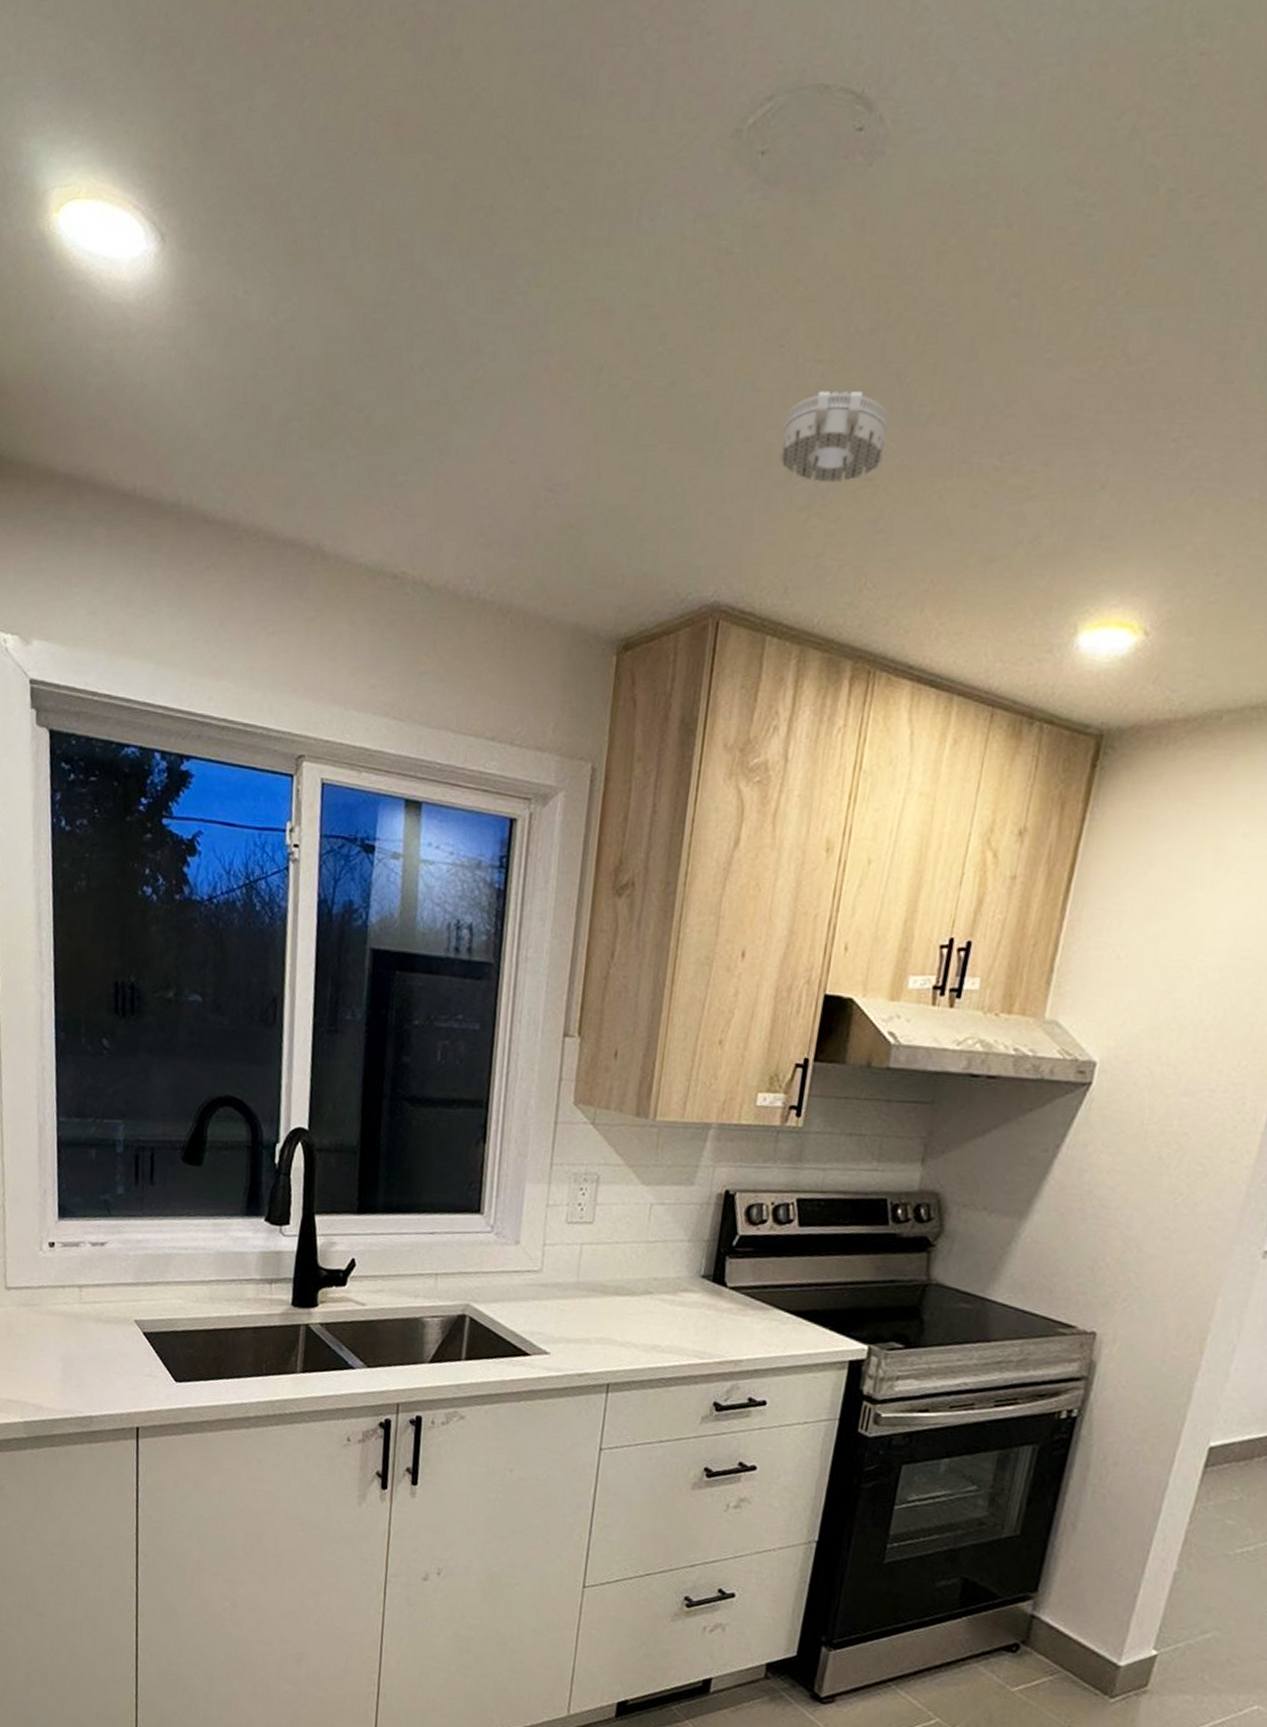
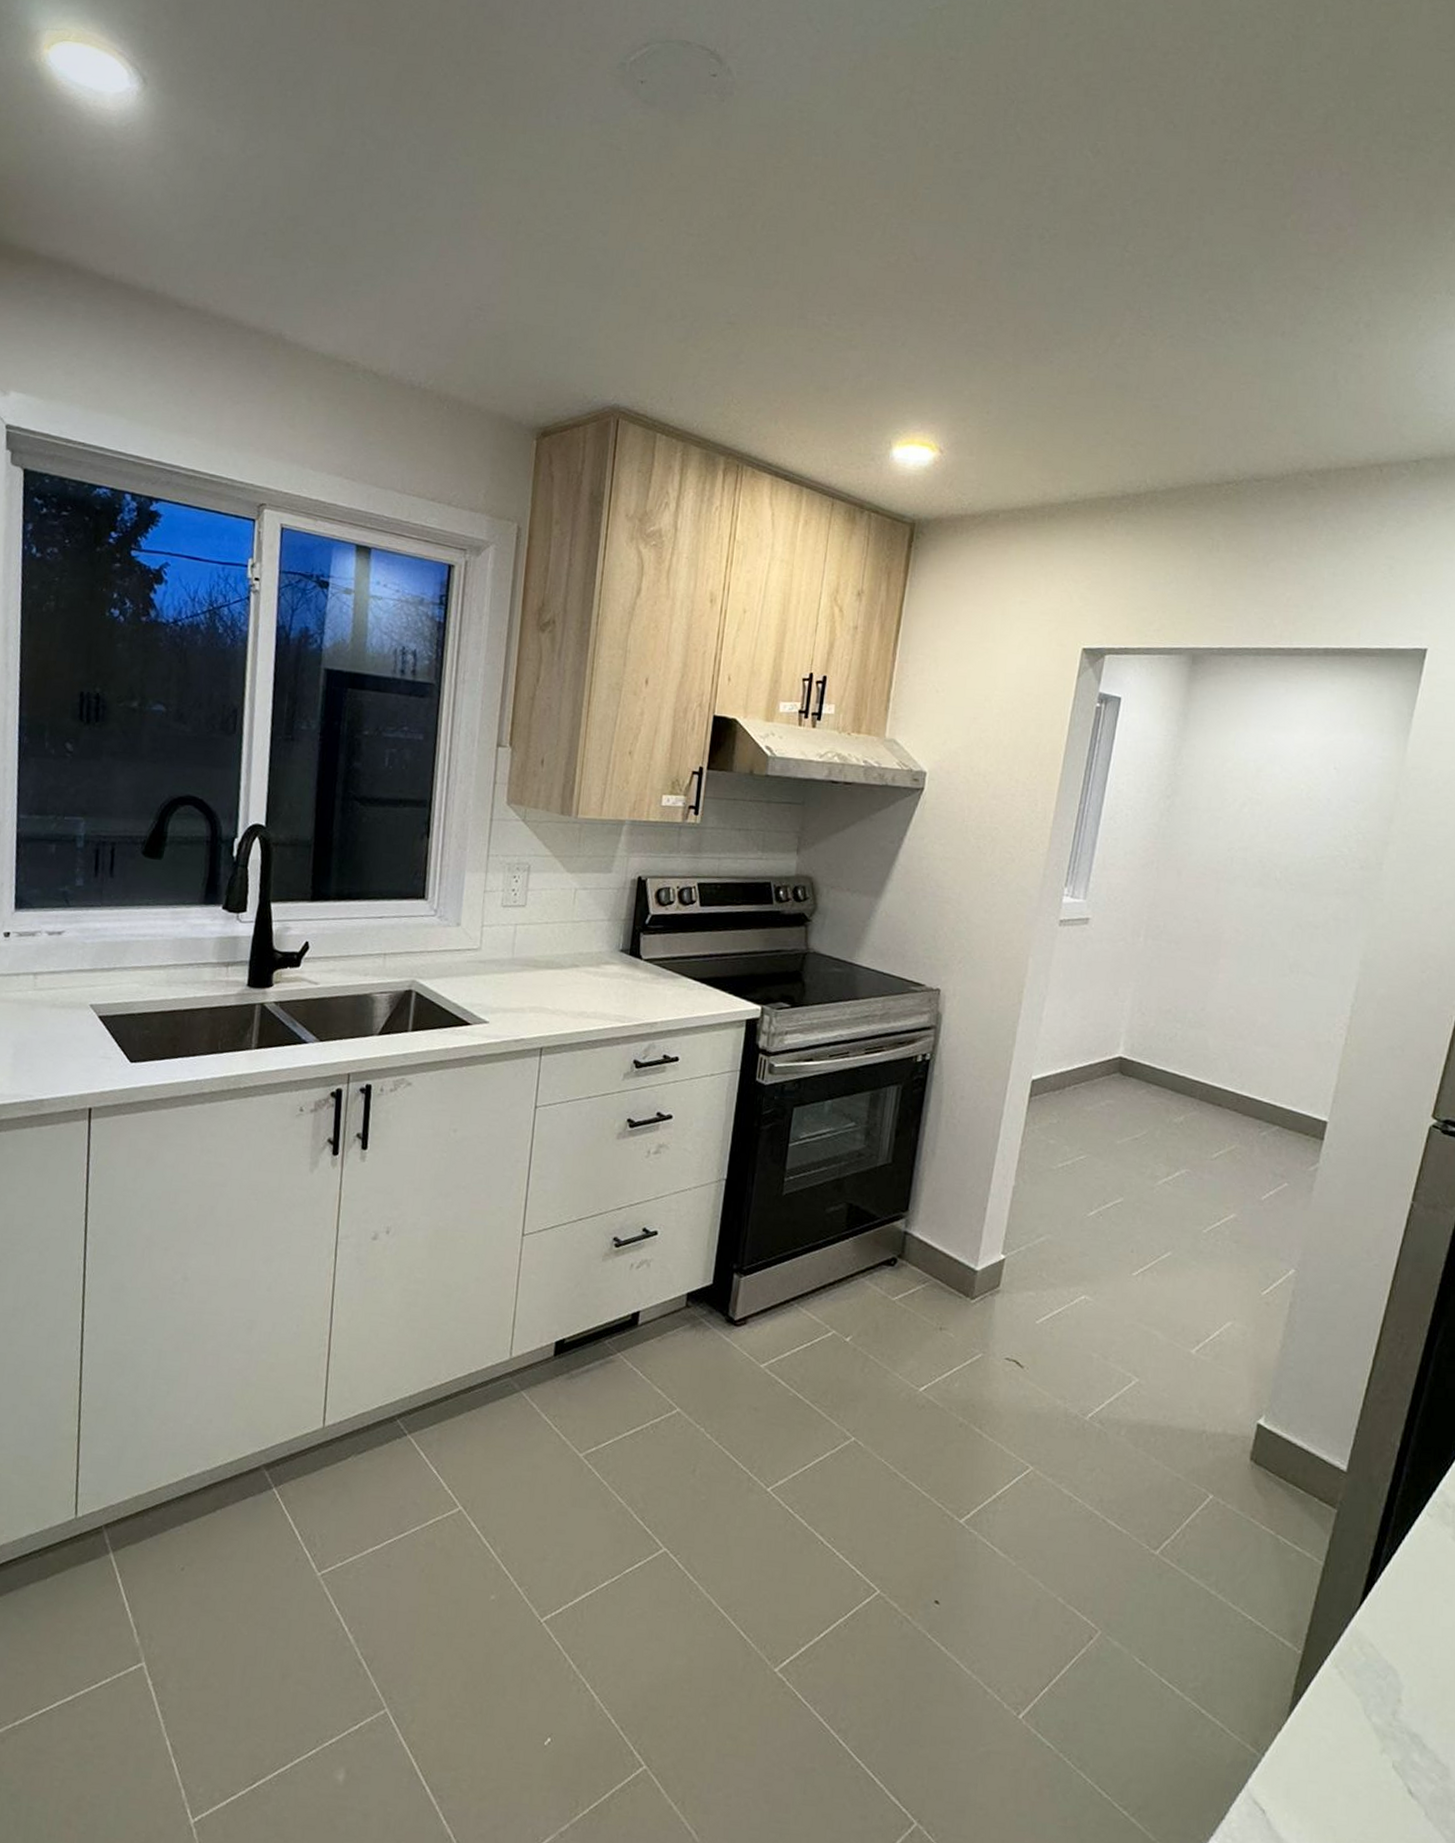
smoke detector: present [779,390,889,483] -> none [662,256,745,324]

